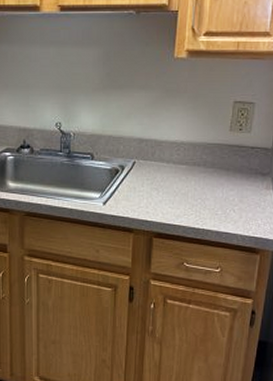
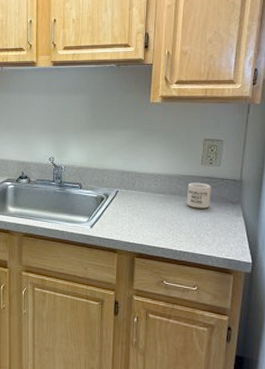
mug: none [211,151,240,181] -> present [186,182,211,209]

